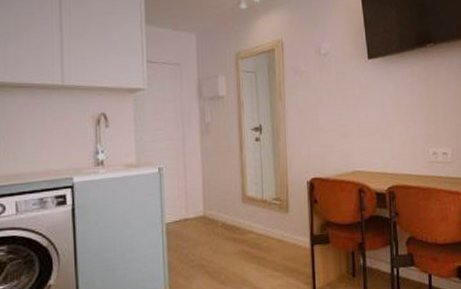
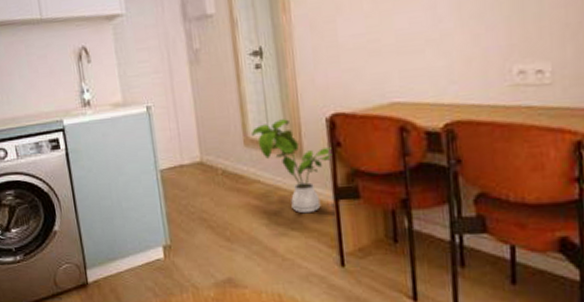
house plant: none [248,181,311,258] -> present [250,119,333,214]

